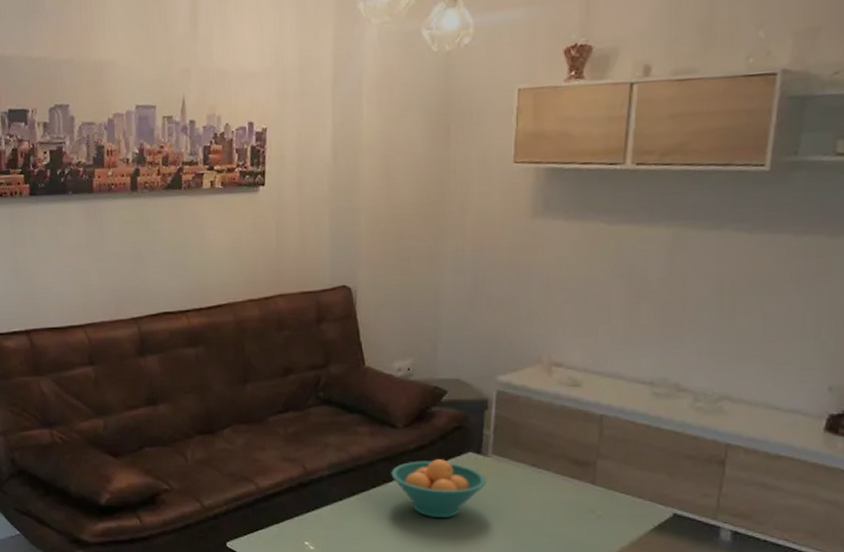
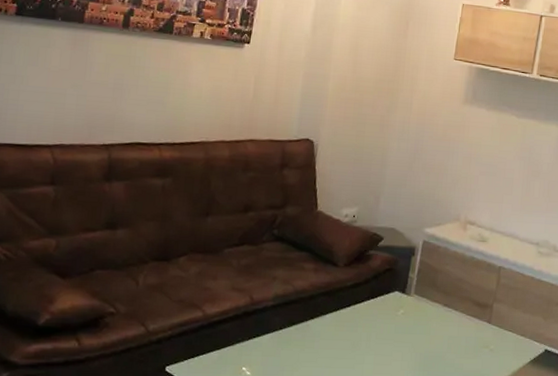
fruit bowl: present [391,459,486,519] -> none [328,296,407,349]

